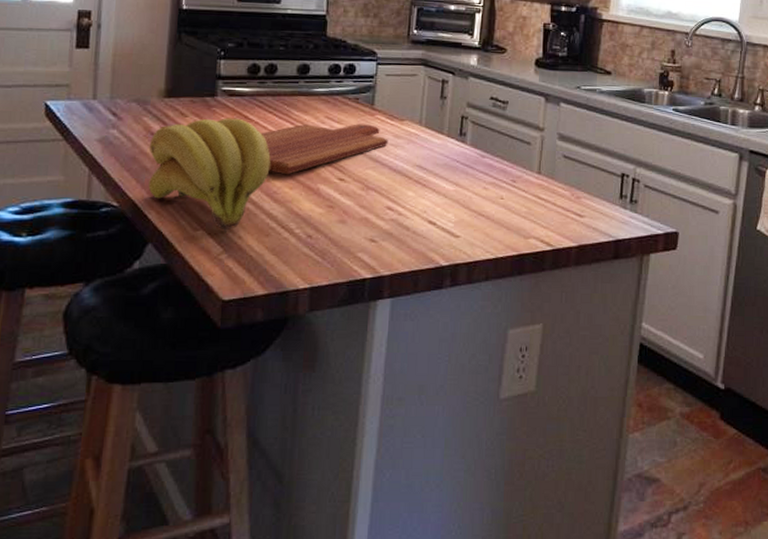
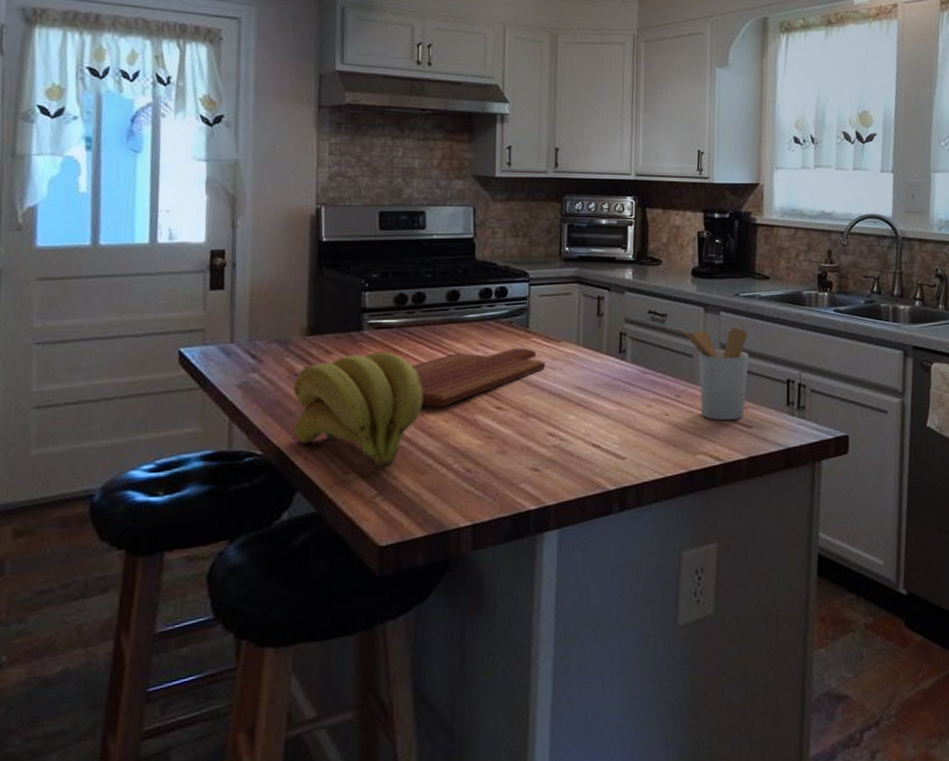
utensil holder: none [520,115,586,209] -> present [680,327,750,421]

